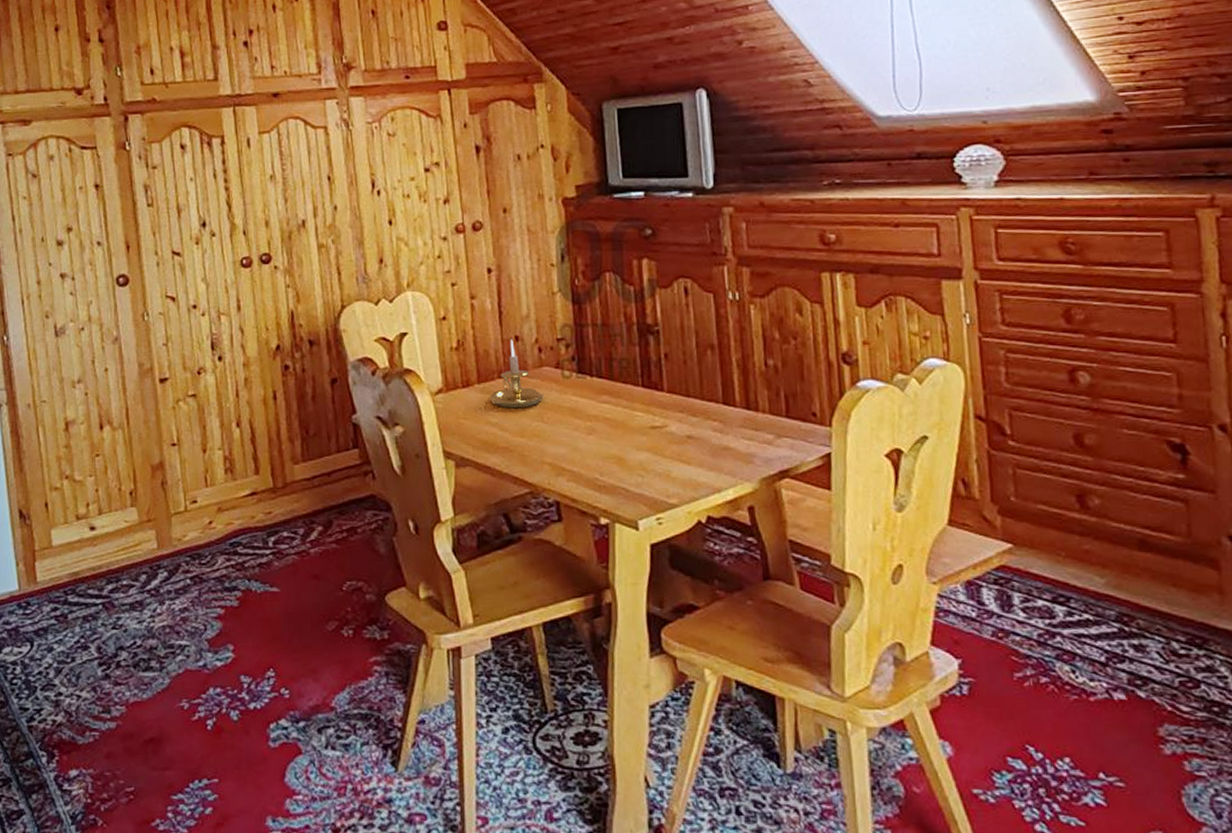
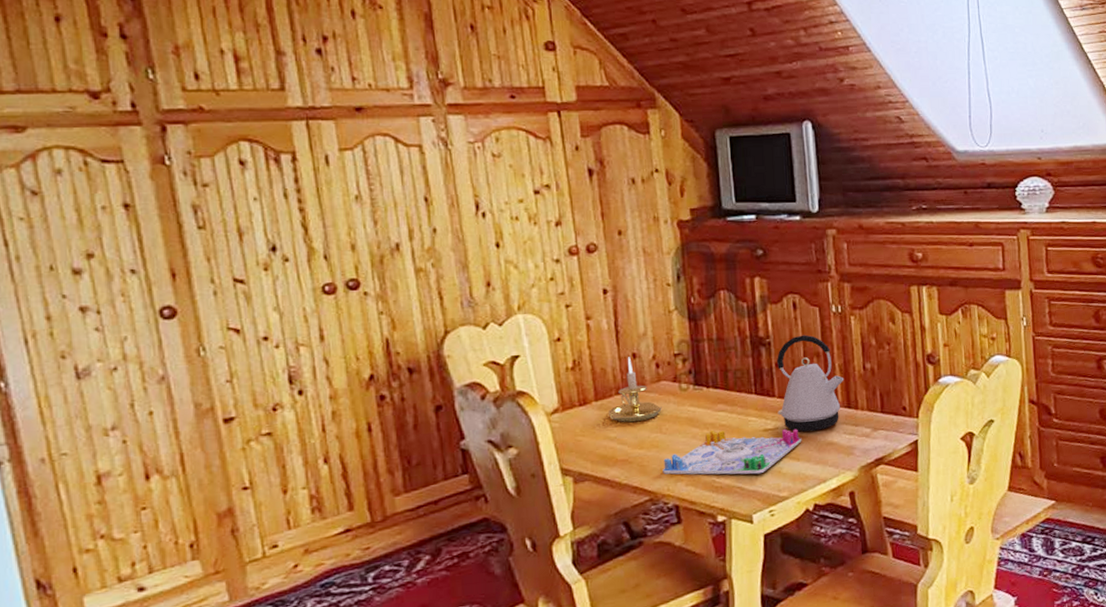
board game: none [544,422,694,476] -> present [663,429,802,475]
kettle: none [665,324,743,434] -> present [776,335,844,432]

